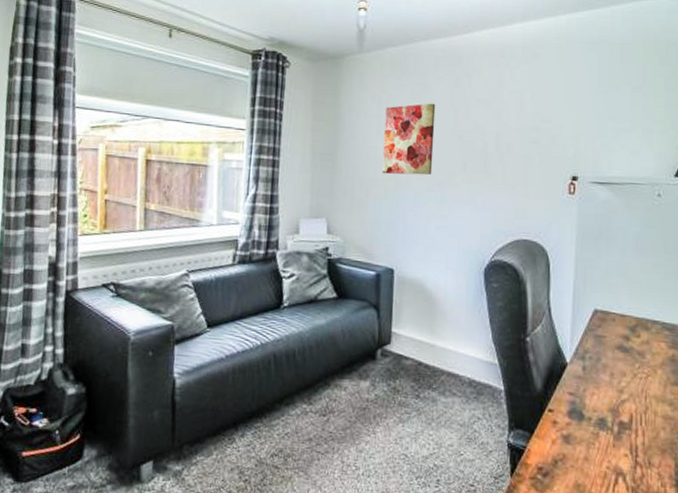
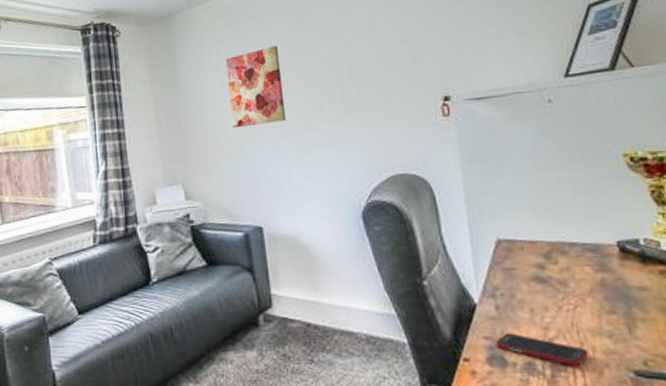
cell phone: none [577,391,651,427] -> present [495,332,589,367]

